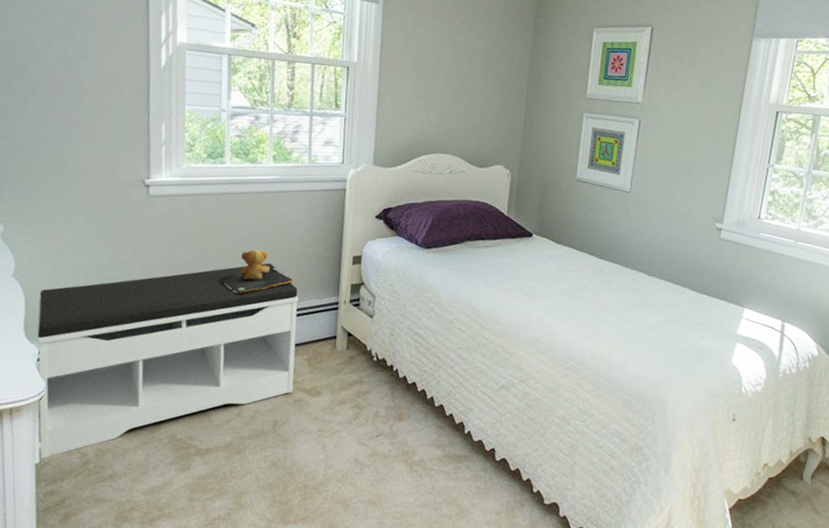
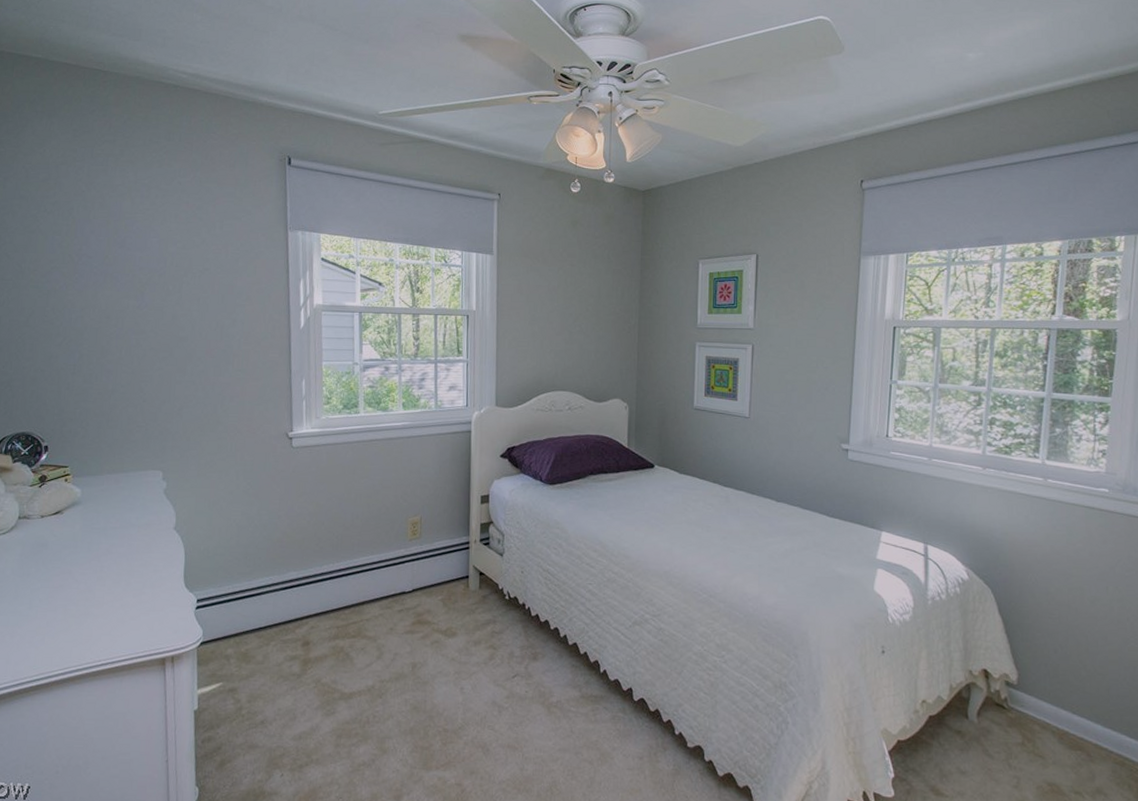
bench: present [37,263,299,459] -> none [195,506,431,705]
teddy bear: present [218,249,294,294] -> none [356,493,426,537]

